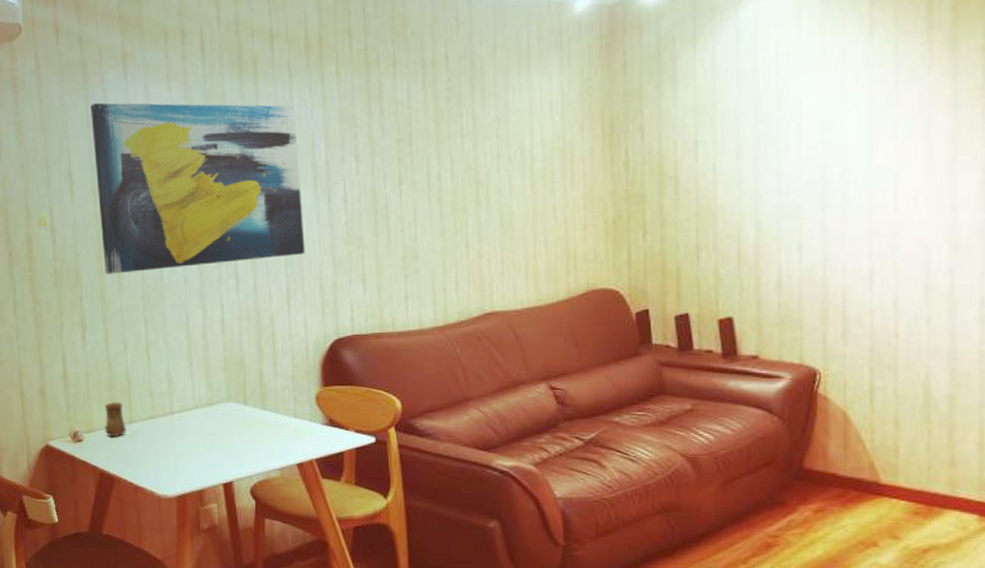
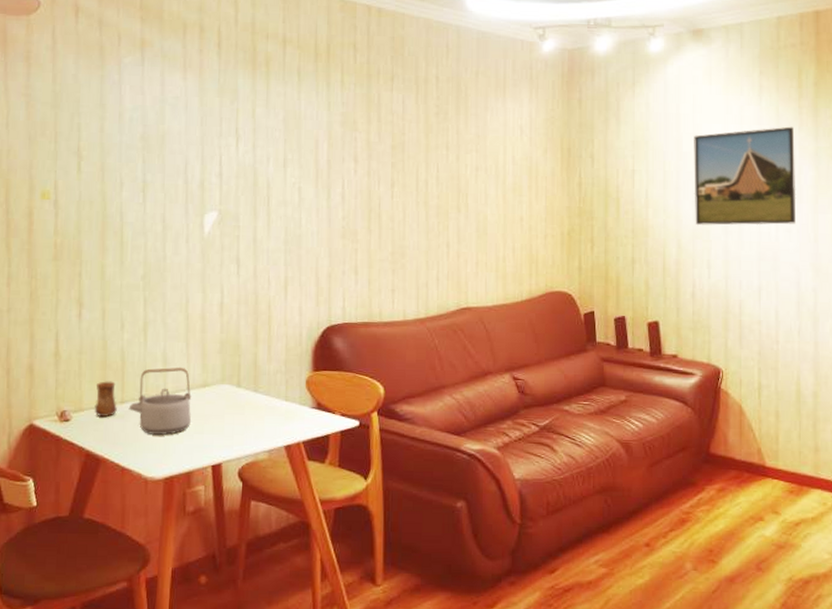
wall art: present [91,102,305,274] -> none [105,83,305,252]
teapot: none [137,386,199,454] -> present [128,367,192,435]
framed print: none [777,66,925,201] -> present [694,126,797,226]

